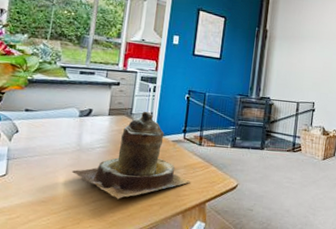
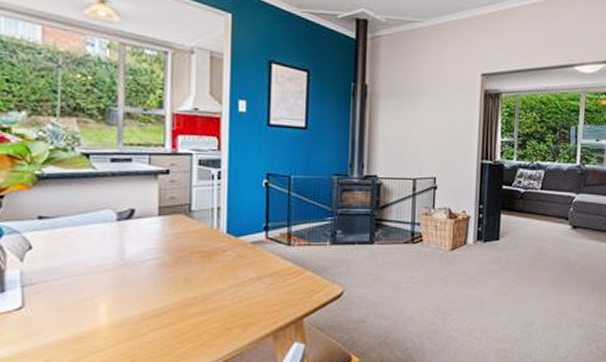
teapot: present [71,111,191,199] -> none [115,206,280,325]

